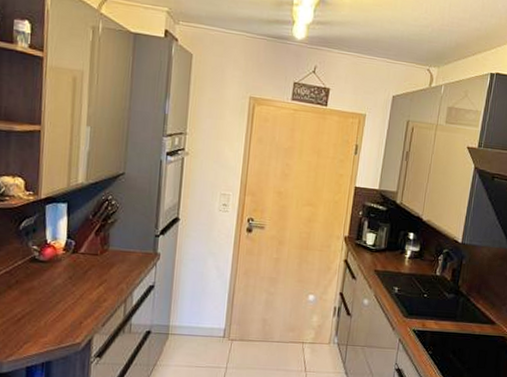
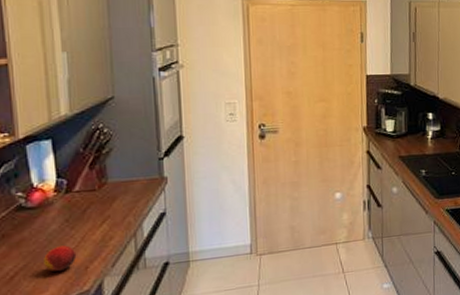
fruit: none [46,299,75,322] -> present [43,245,77,272]

